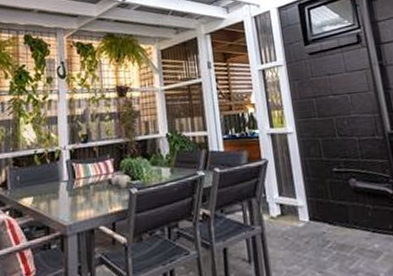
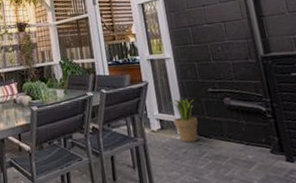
potted plant: none [289,178,322,231] -> present [168,98,198,143]

